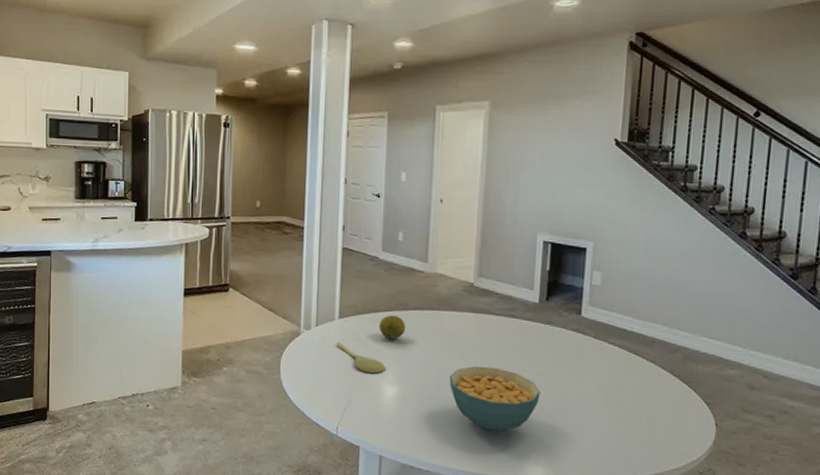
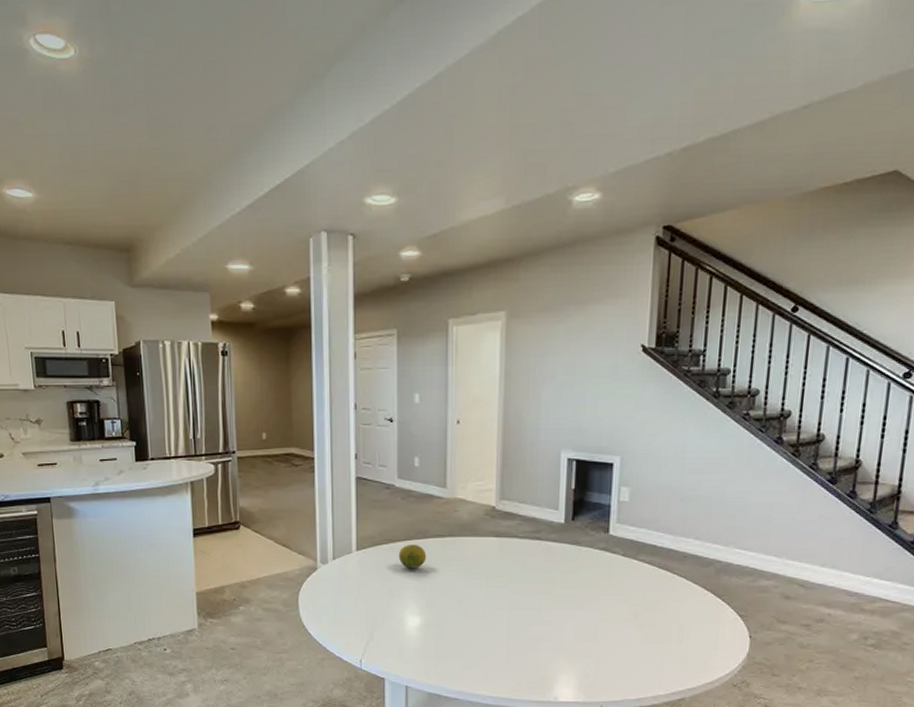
spoon: present [336,342,386,374] -> none [354,574,407,605]
cereal bowl: present [449,365,540,432] -> none [473,591,568,656]

